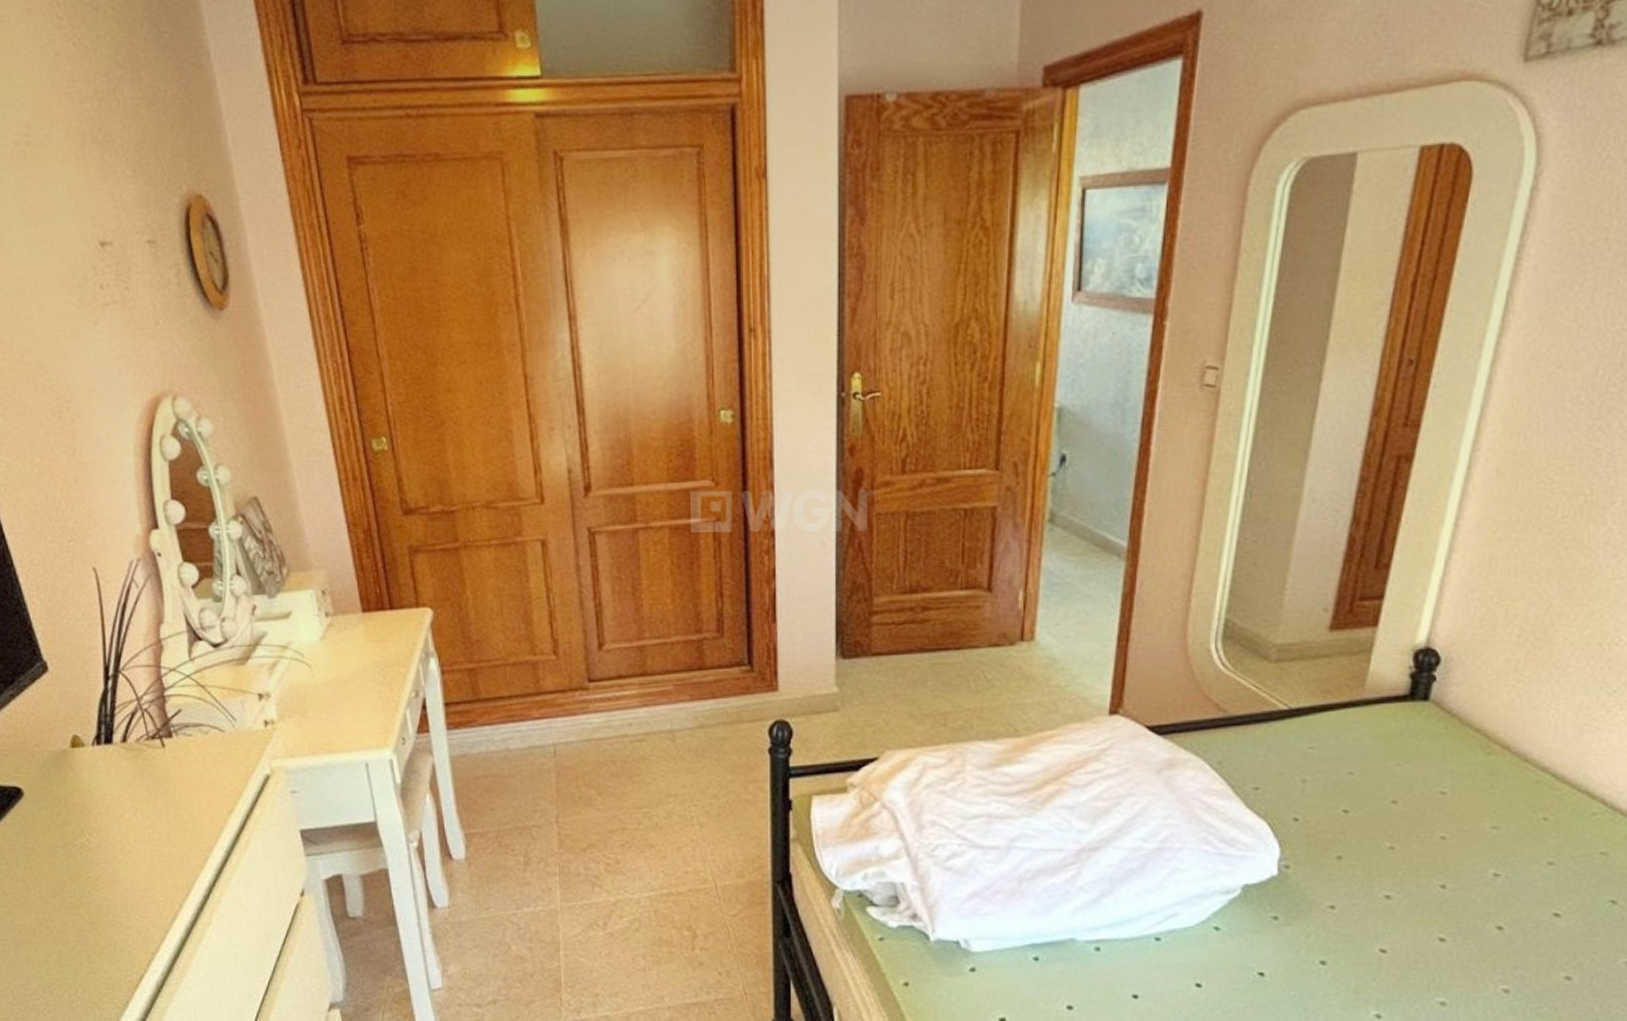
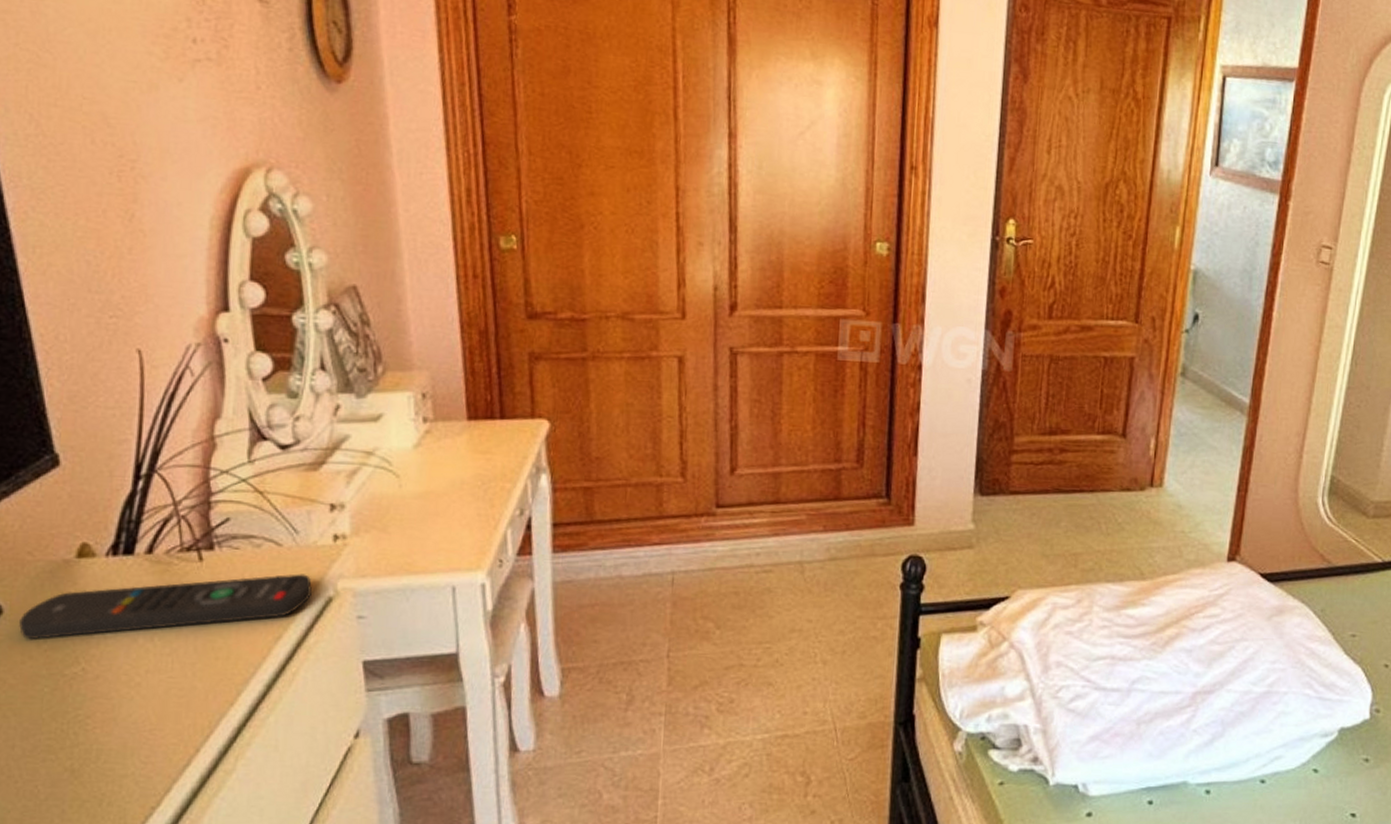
remote control: none [37,756,254,816] -> present [19,574,313,639]

